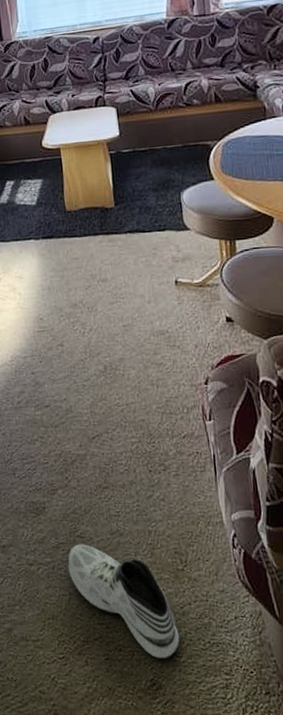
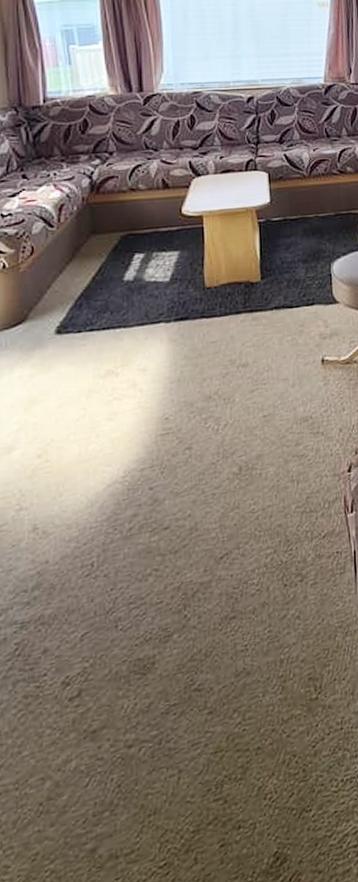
sneaker: present [67,544,180,659] -> none [179,698,310,823]

